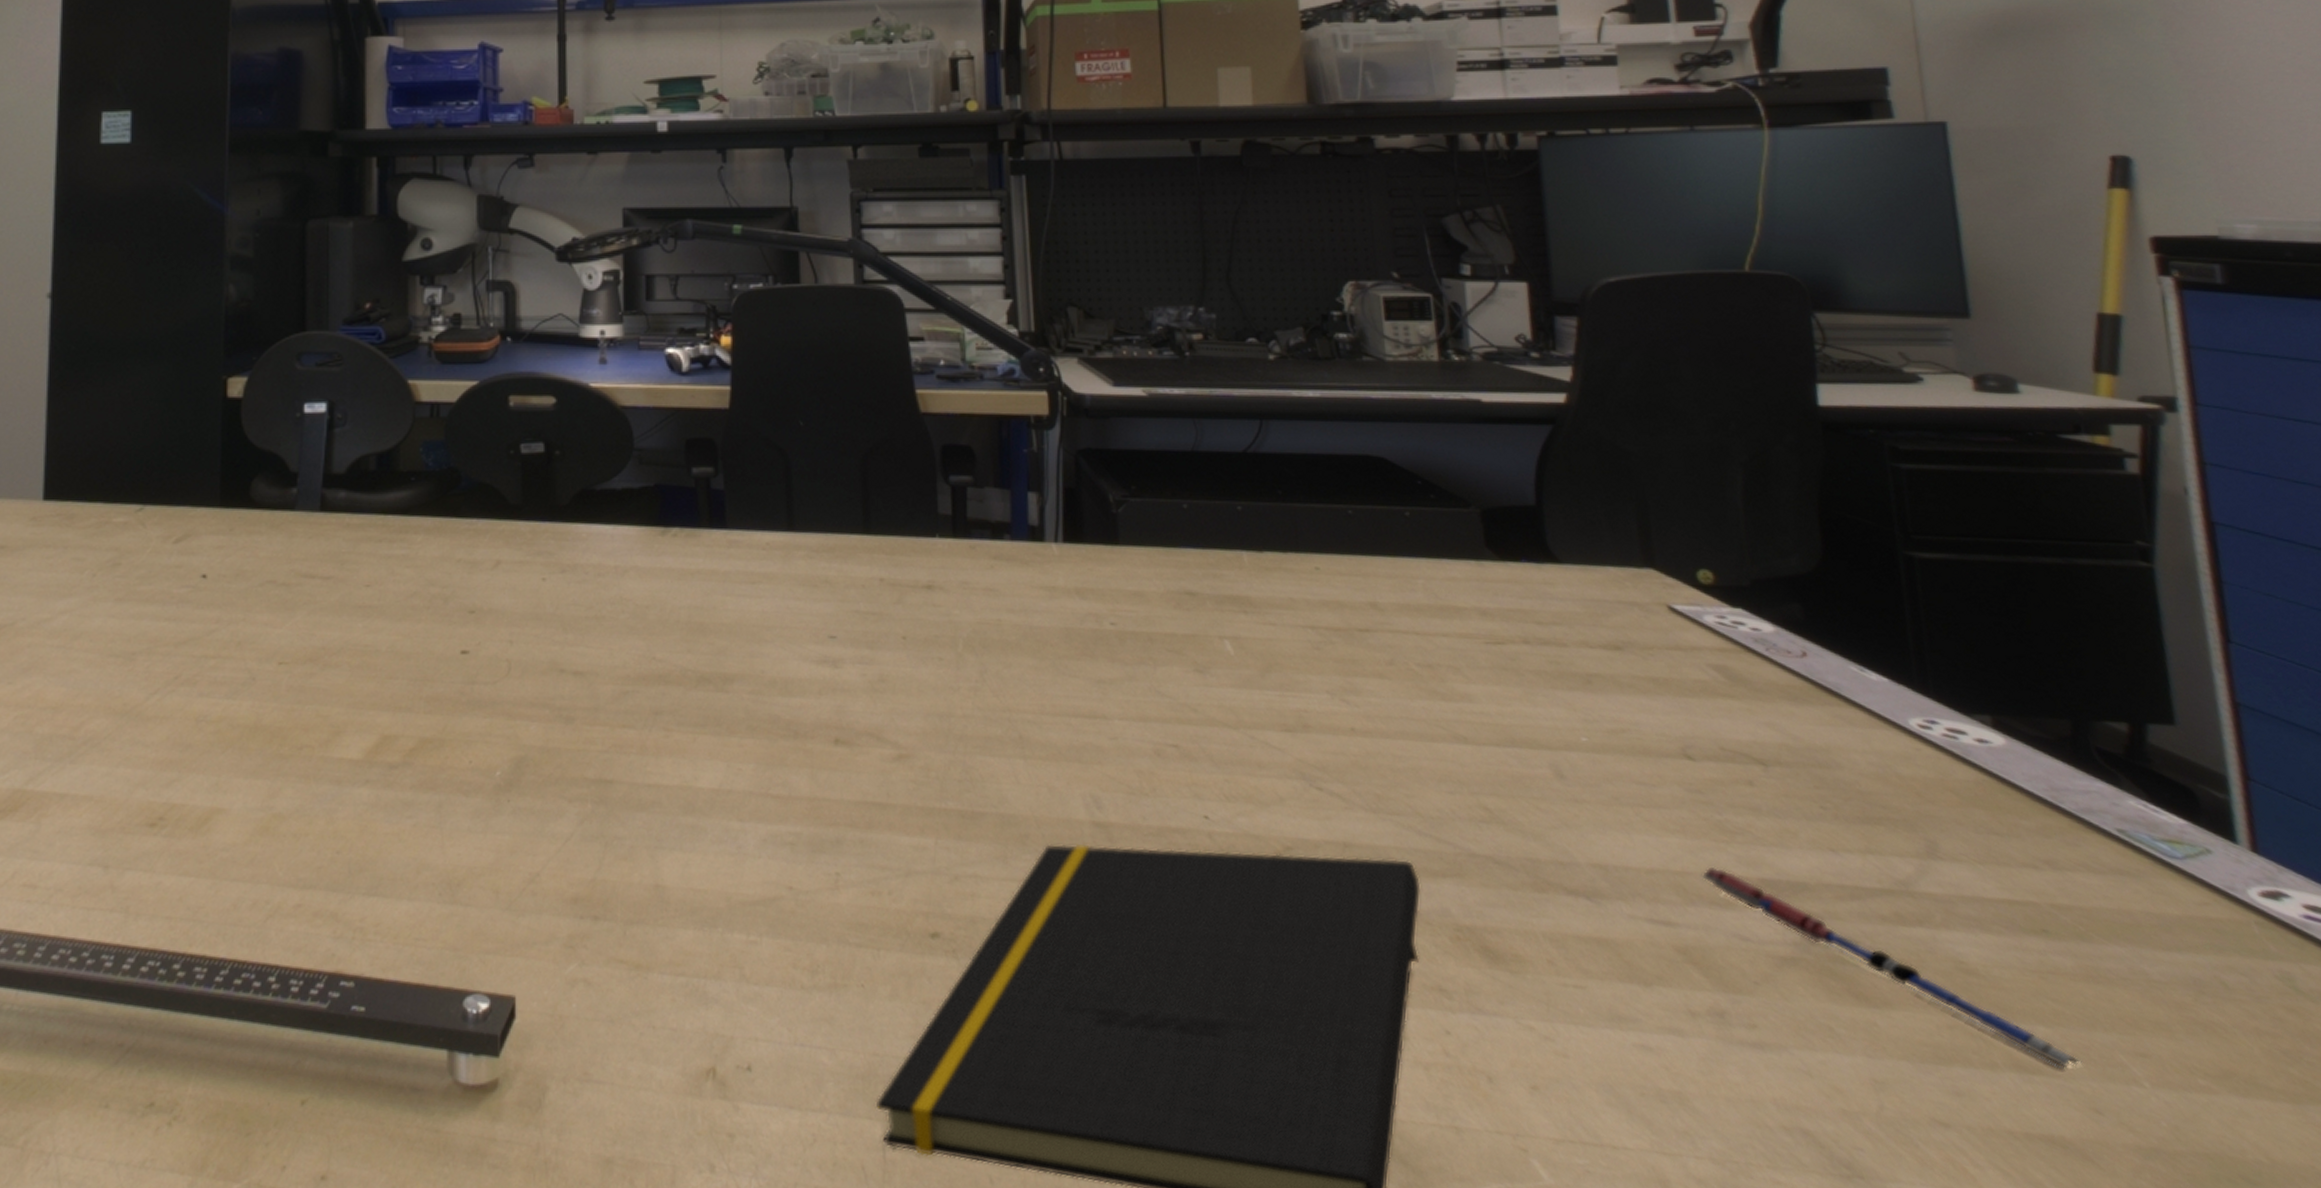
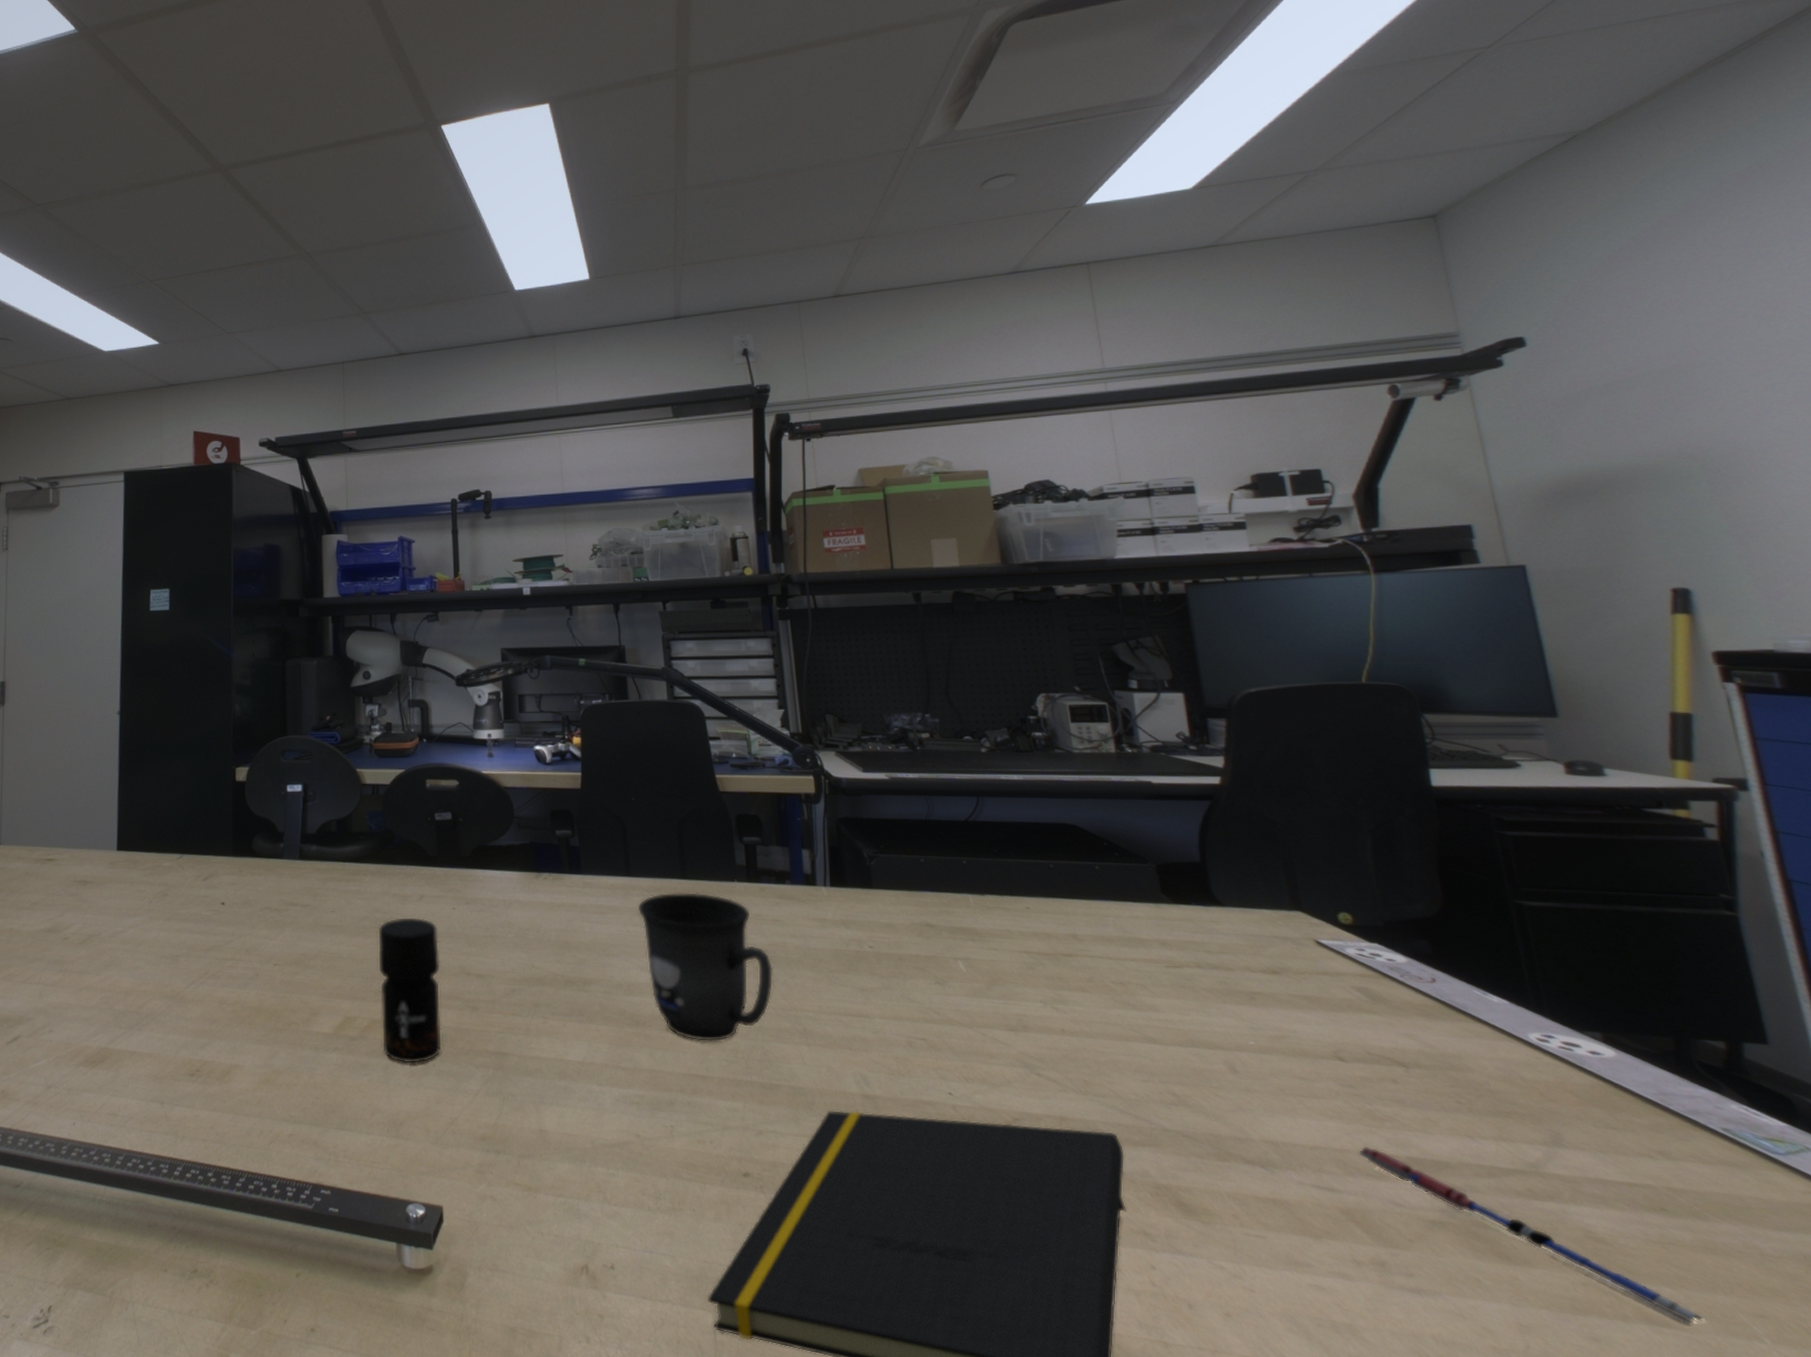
jar: none [433,592,522,799] -> present [378,917,441,1064]
mug: none [801,552,983,758] -> present [637,892,774,1042]

